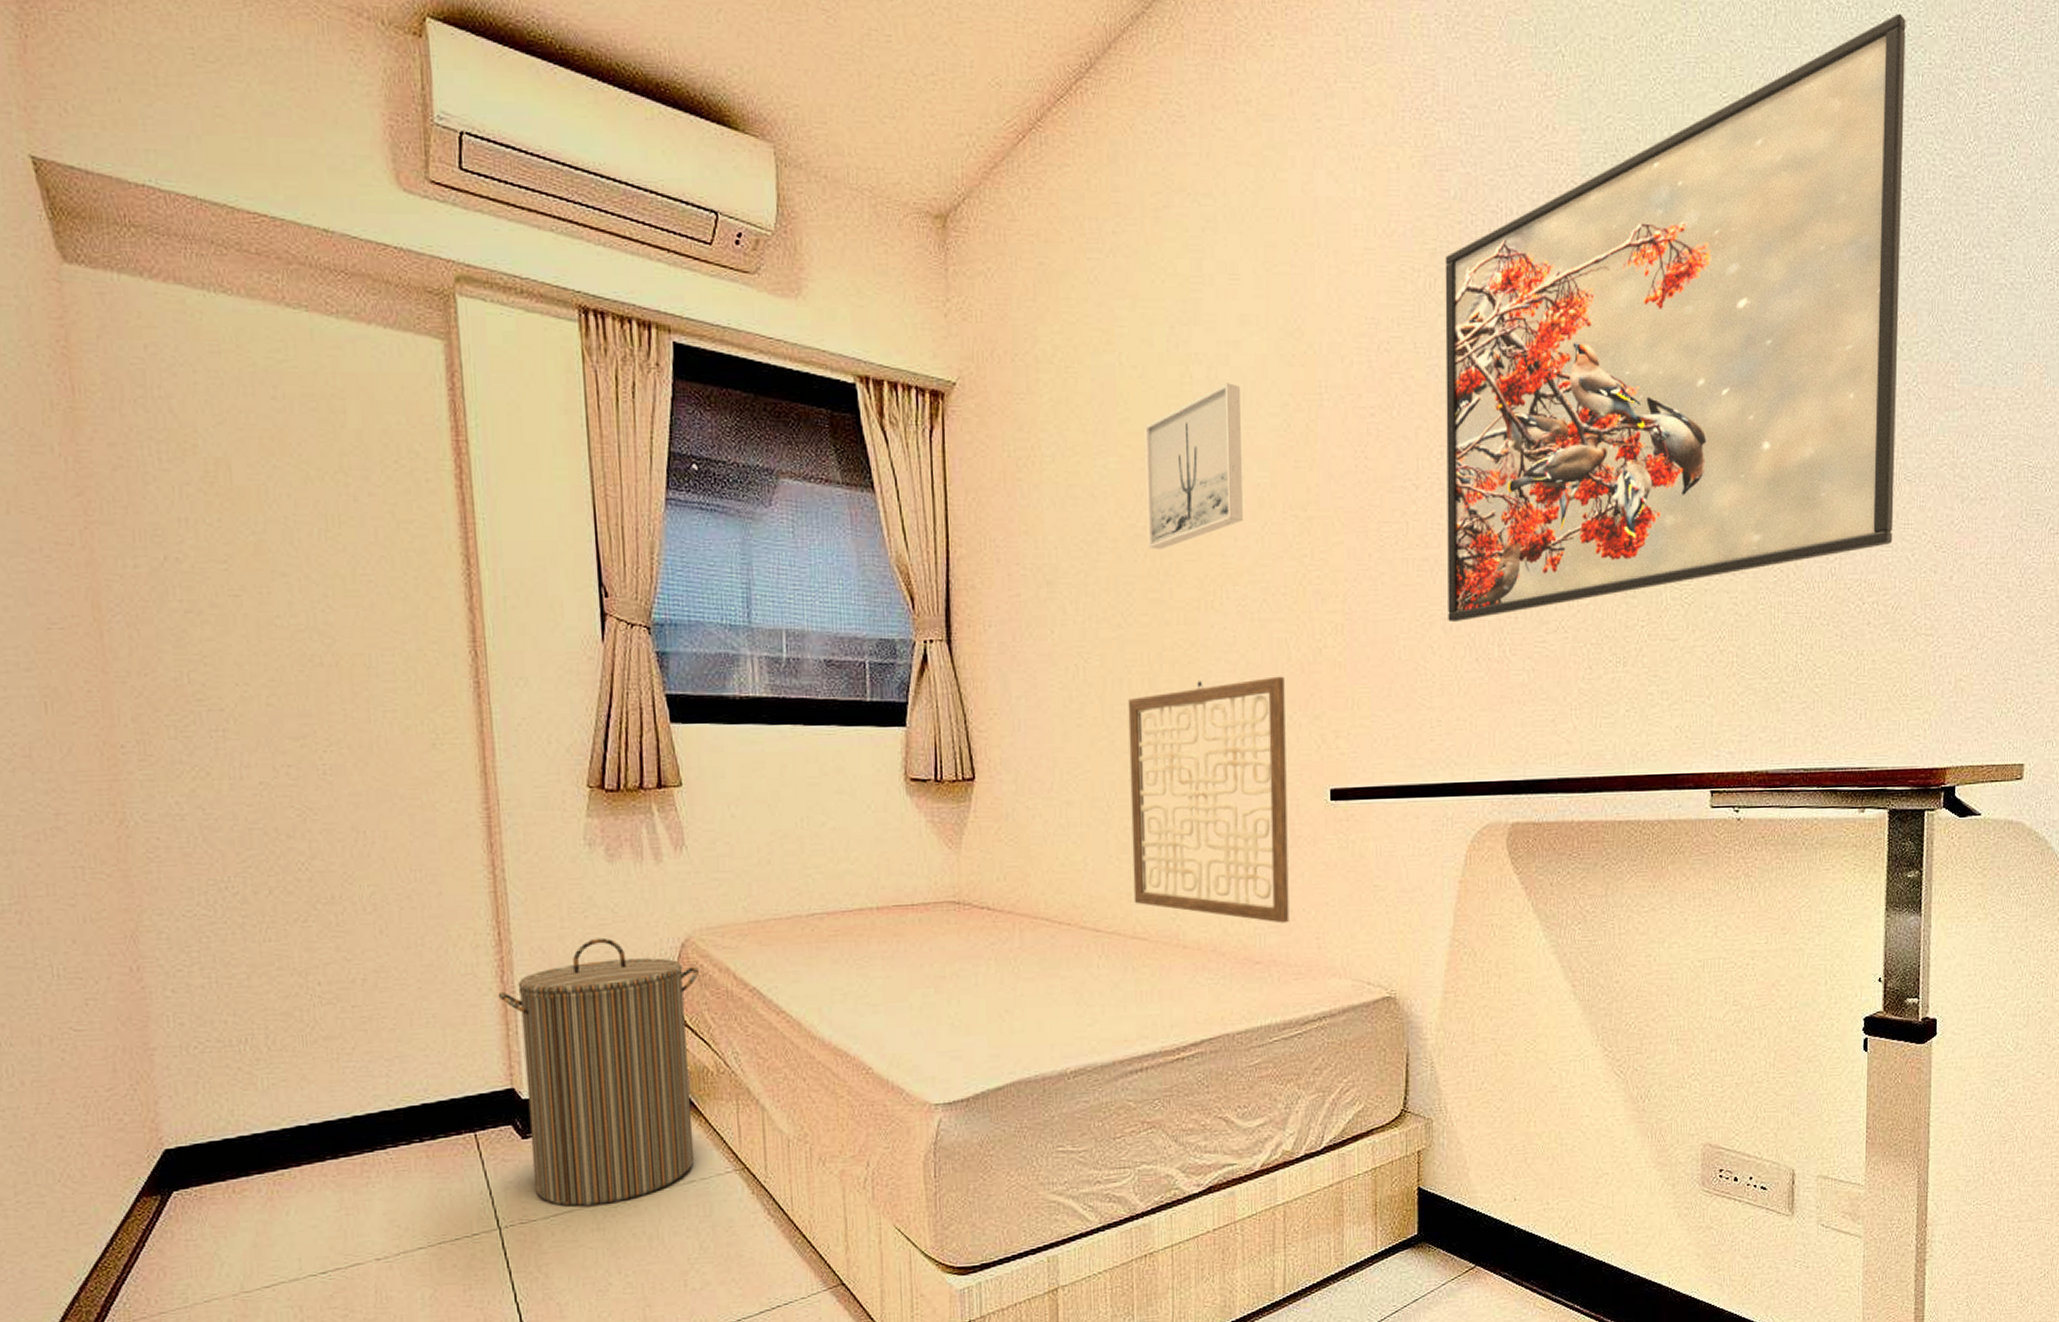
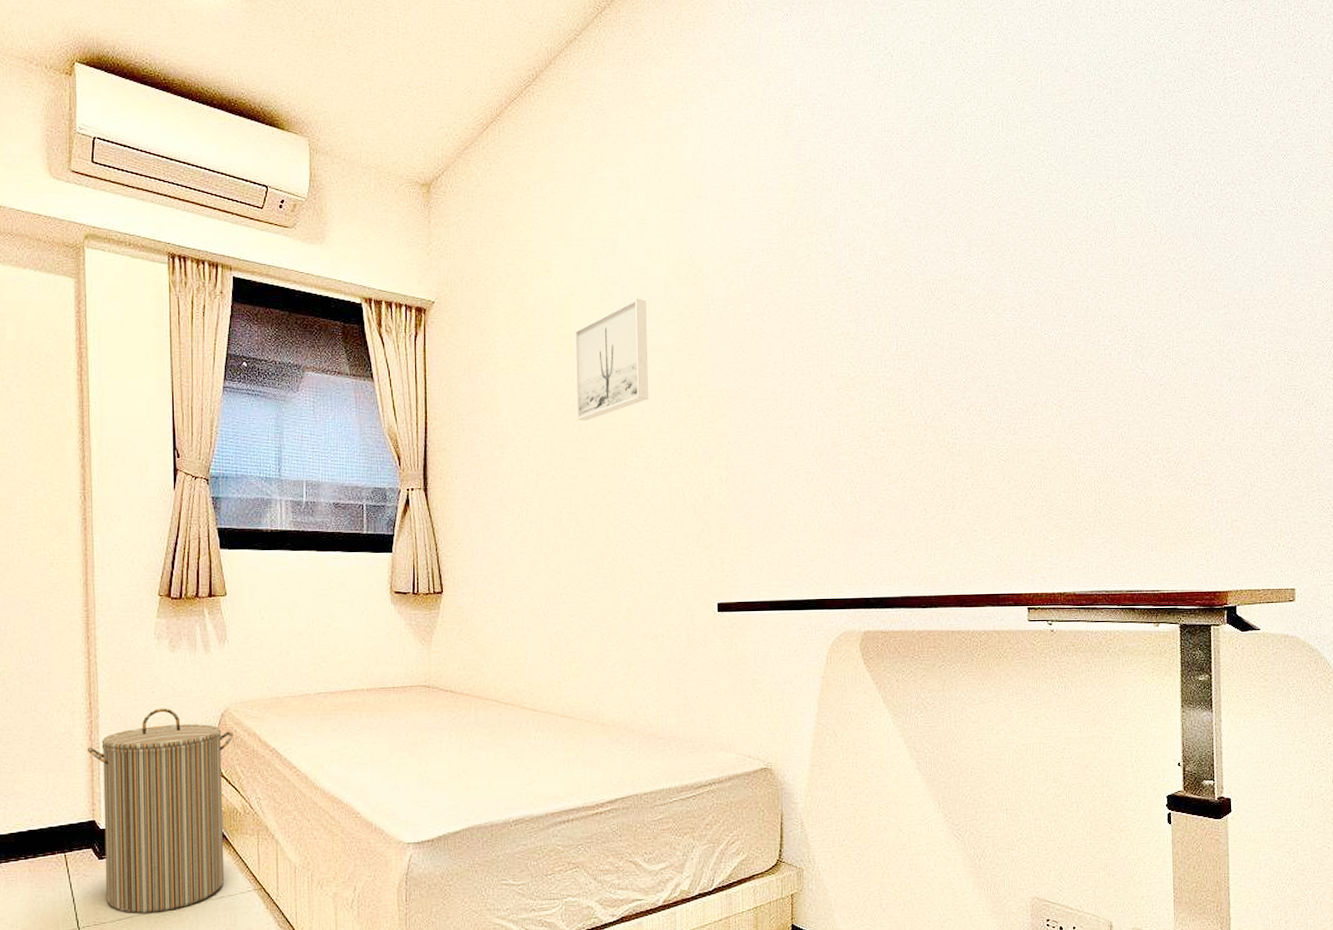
wall art: present [1128,676,1289,924] -> none [560,516,686,708]
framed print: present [1445,13,1906,623] -> none [803,15,1173,475]

